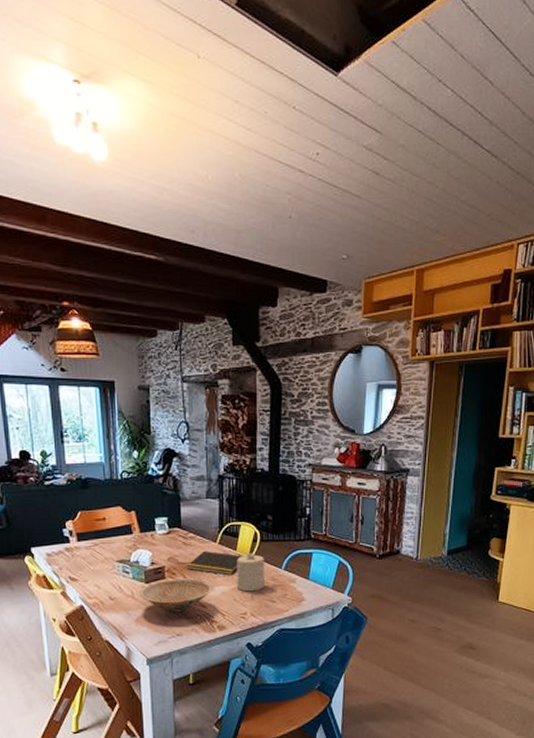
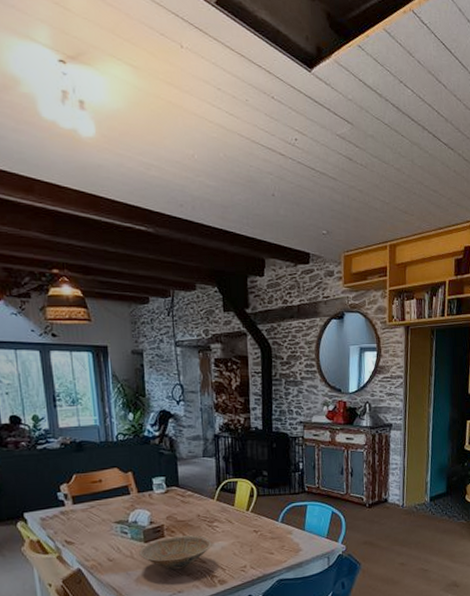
notepad: present [187,550,243,576] -> none [186,507,241,531]
candle: present [237,553,265,592] -> none [235,508,263,546]

